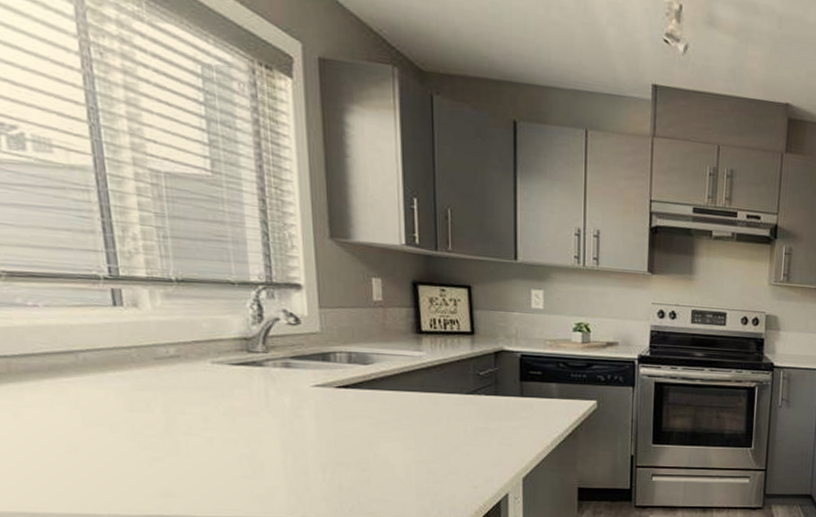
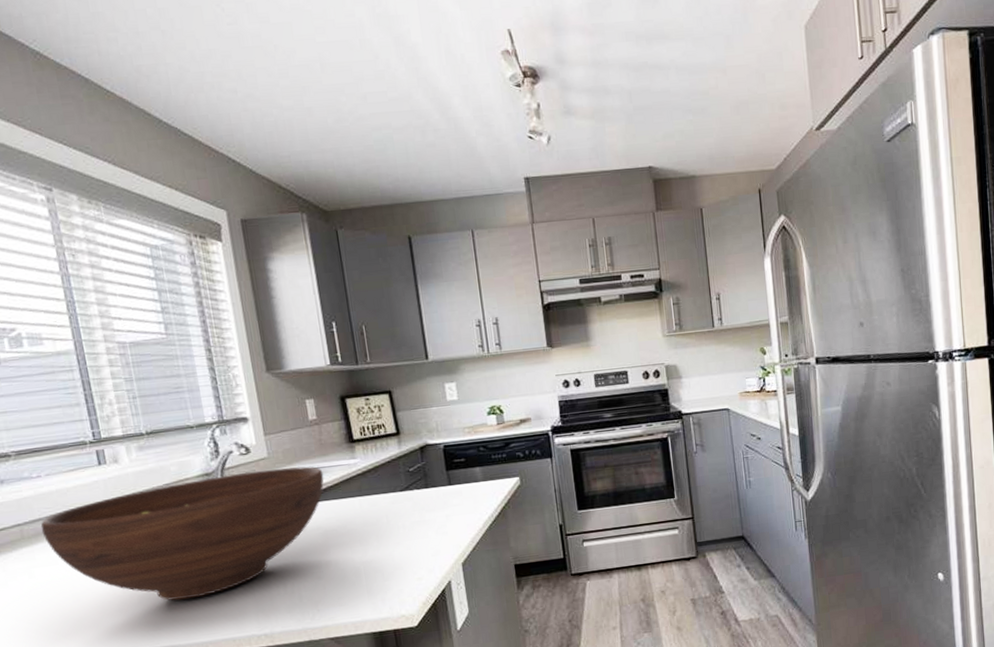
fruit bowl: none [33,342,383,470] -> present [40,466,324,601]

